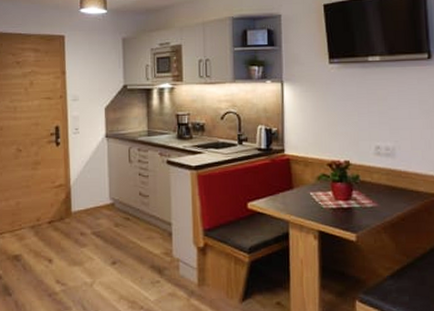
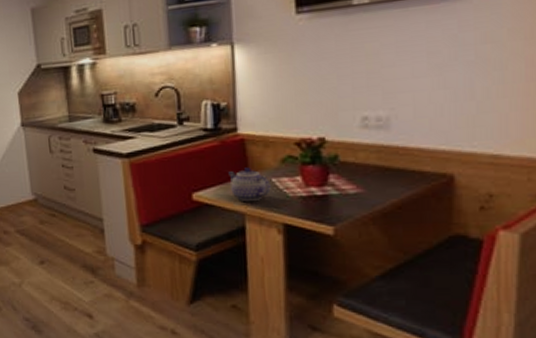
teapot: none [277,182,309,212] -> present [228,167,271,202]

